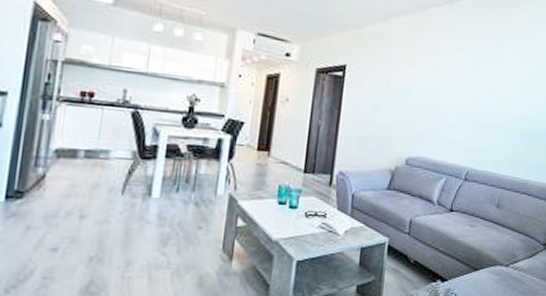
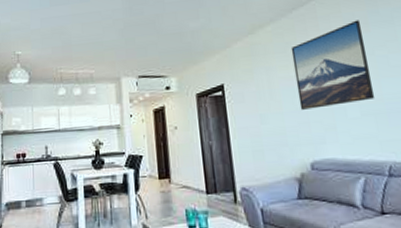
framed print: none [410,34,480,111] -> present [291,20,375,110]

